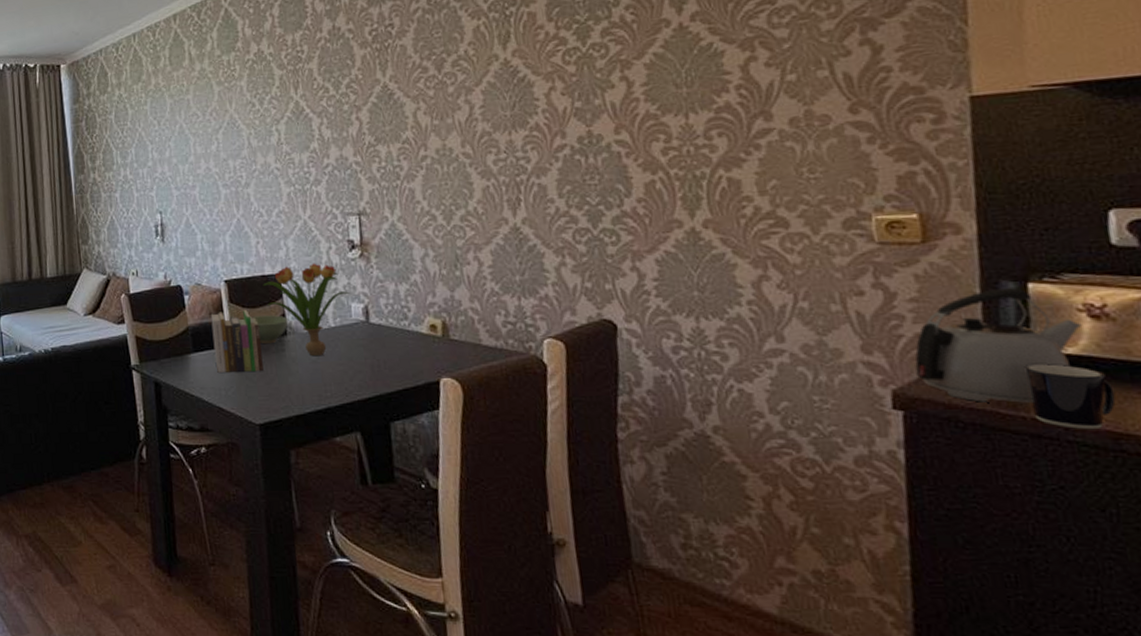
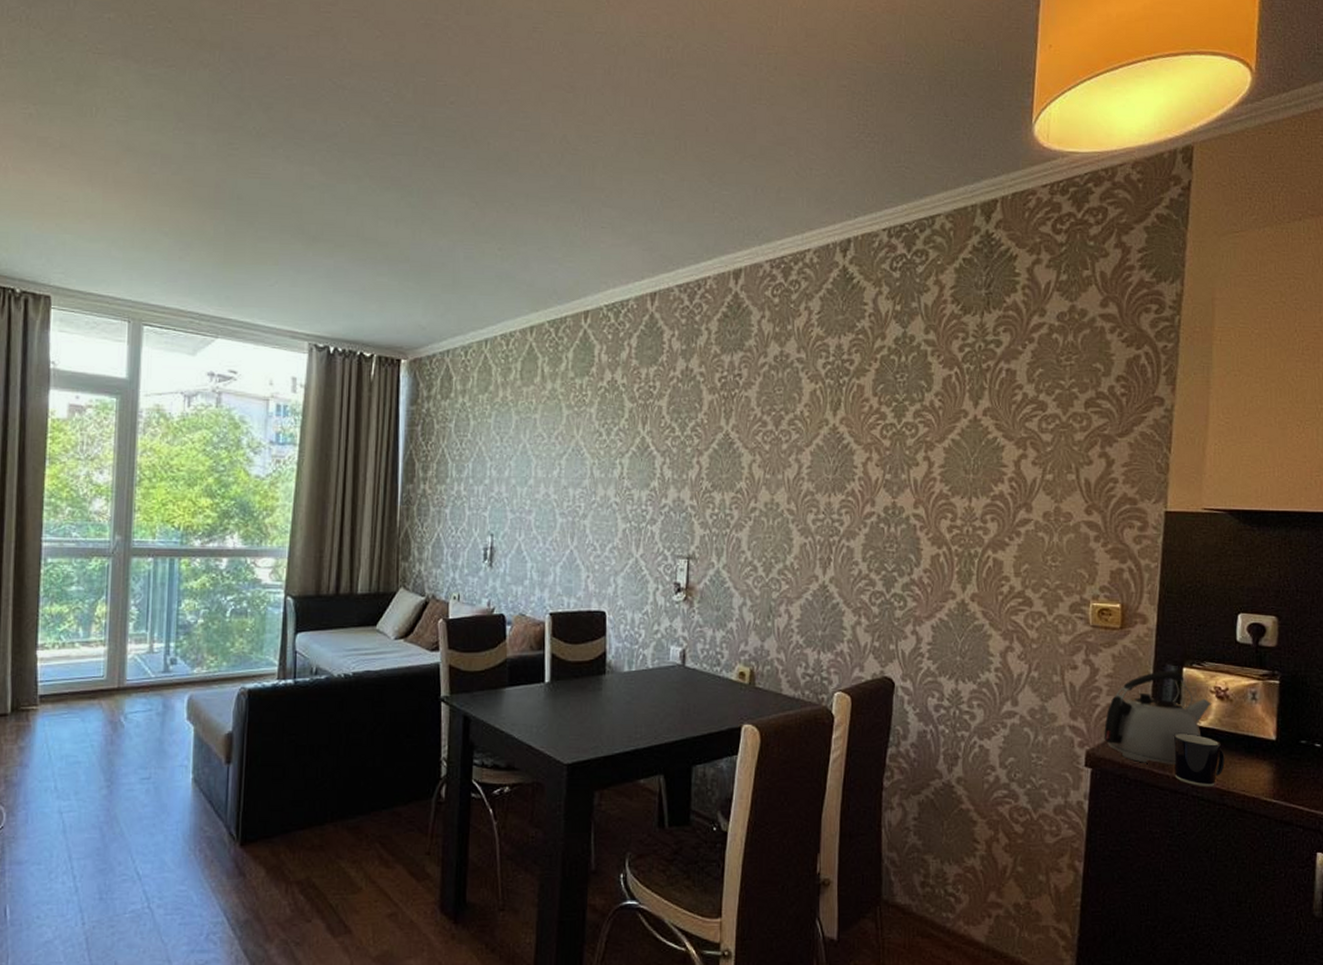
books: present [210,309,264,373] -> none [530,644,579,710]
bowl: present [251,315,288,344] -> none [572,652,608,682]
flower arrangement: present [263,263,350,357] -> none [588,603,671,697]

